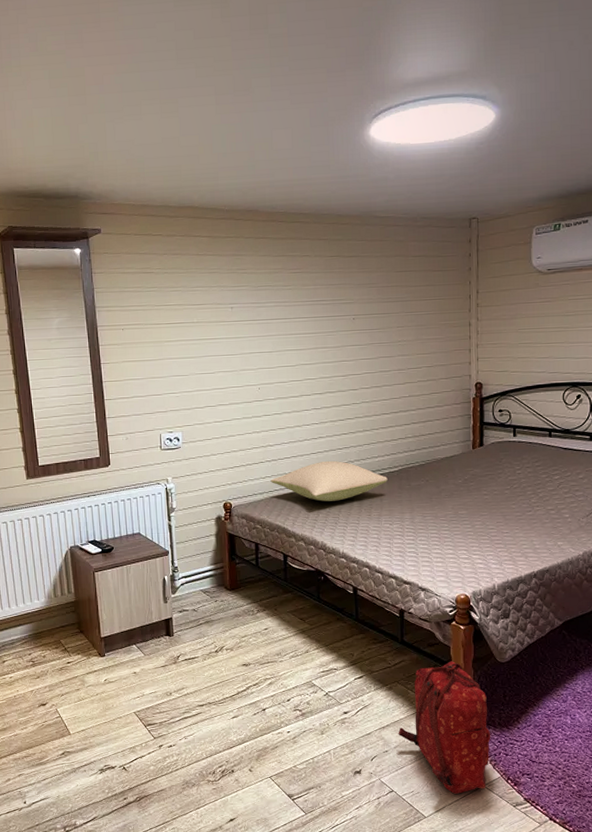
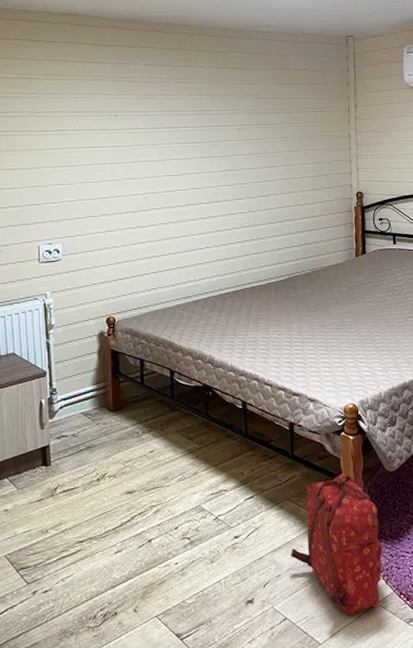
pillow: present [270,460,388,502] -> none [156,271,275,313]

